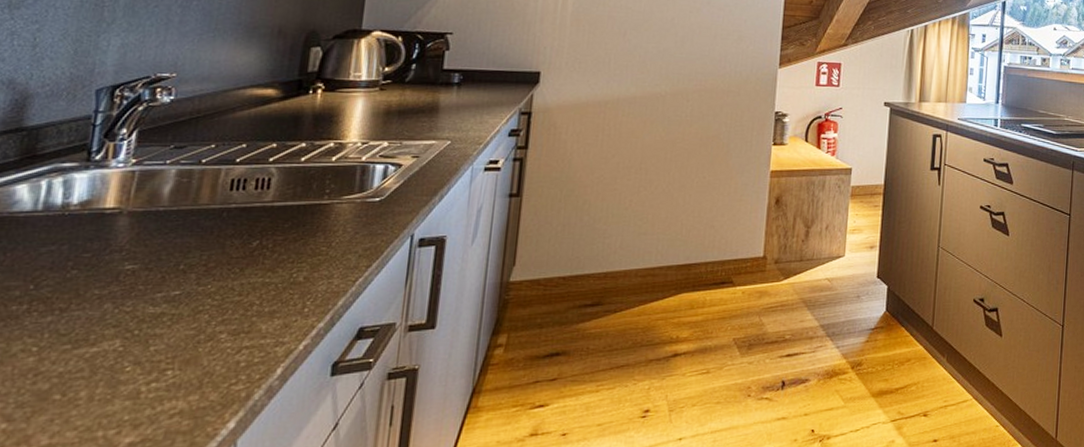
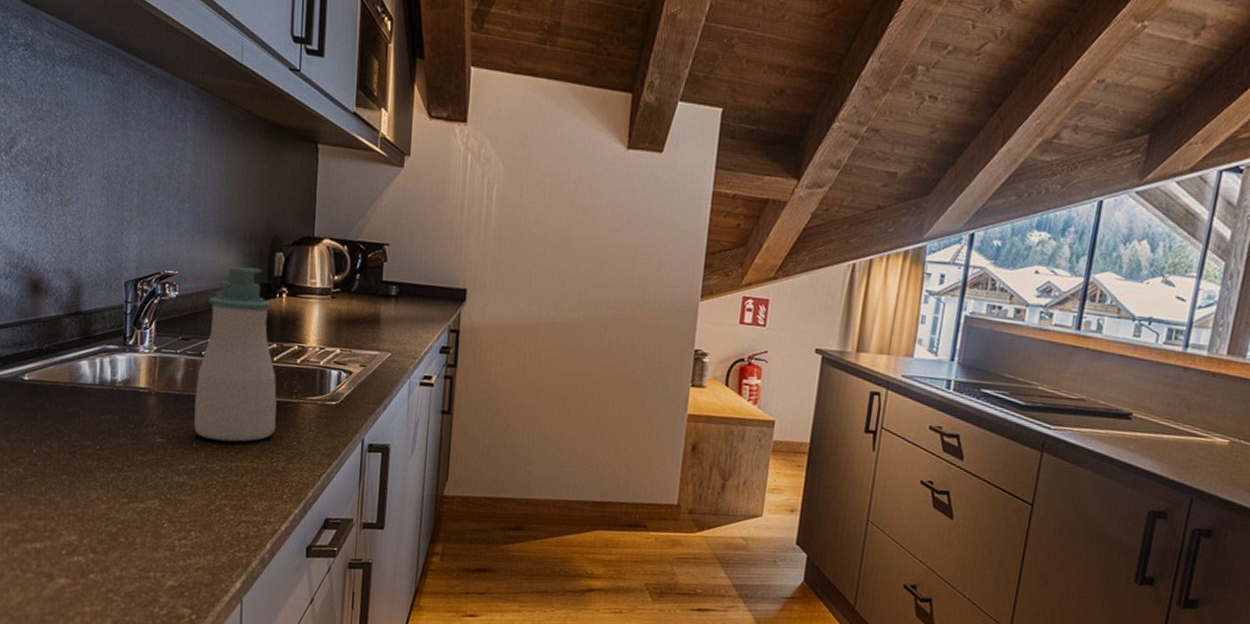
soap bottle: none [183,64,303,257] -> present [194,266,277,442]

